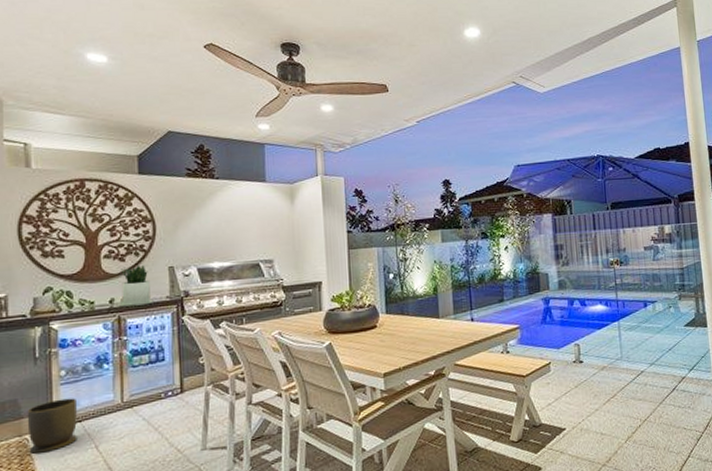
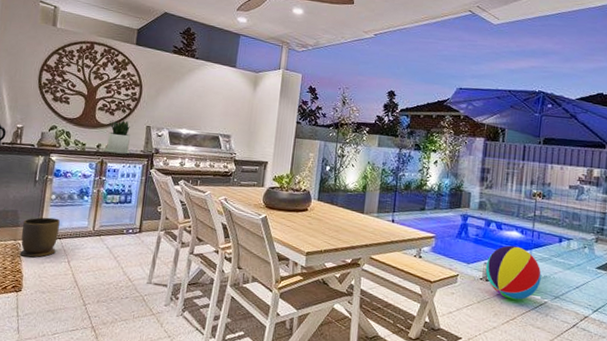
beach ball: none [576,320,634,377] -> present [485,245,542,300]

